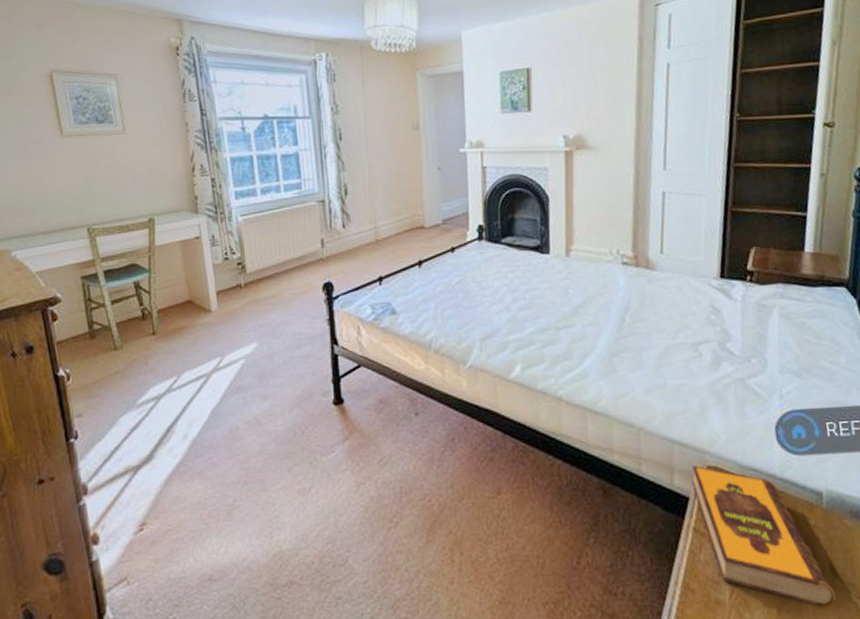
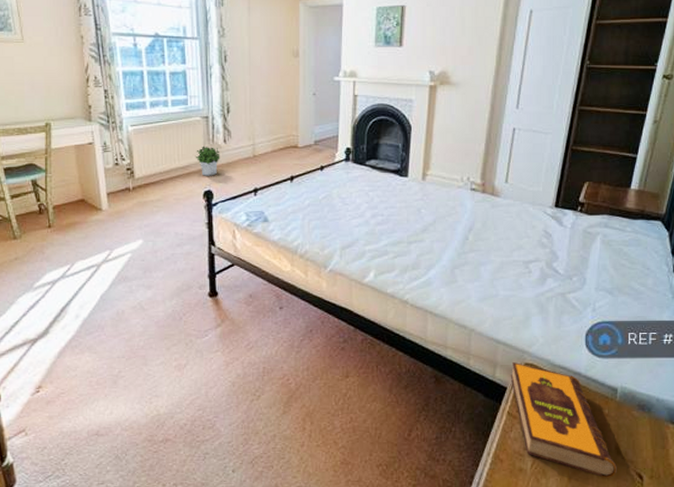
potted plant: none [311,232,340,266] -> present [195,146,220,176]

